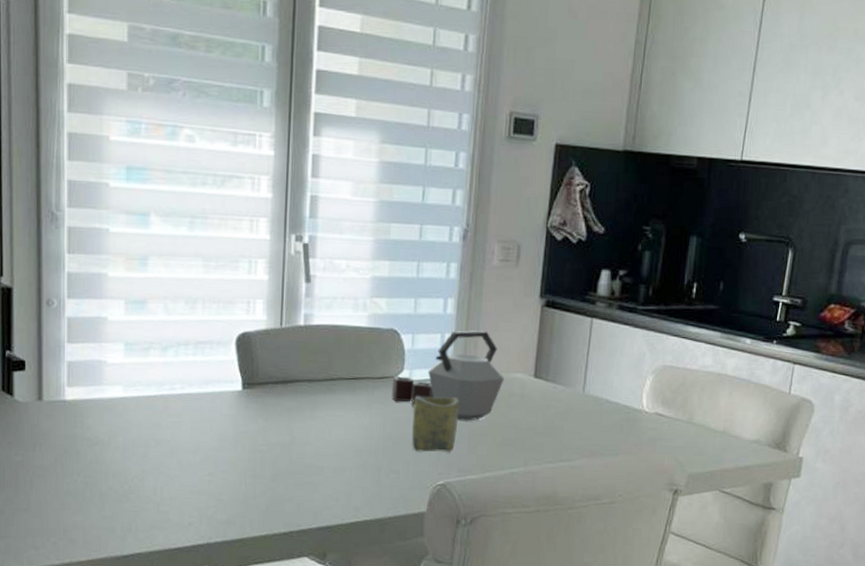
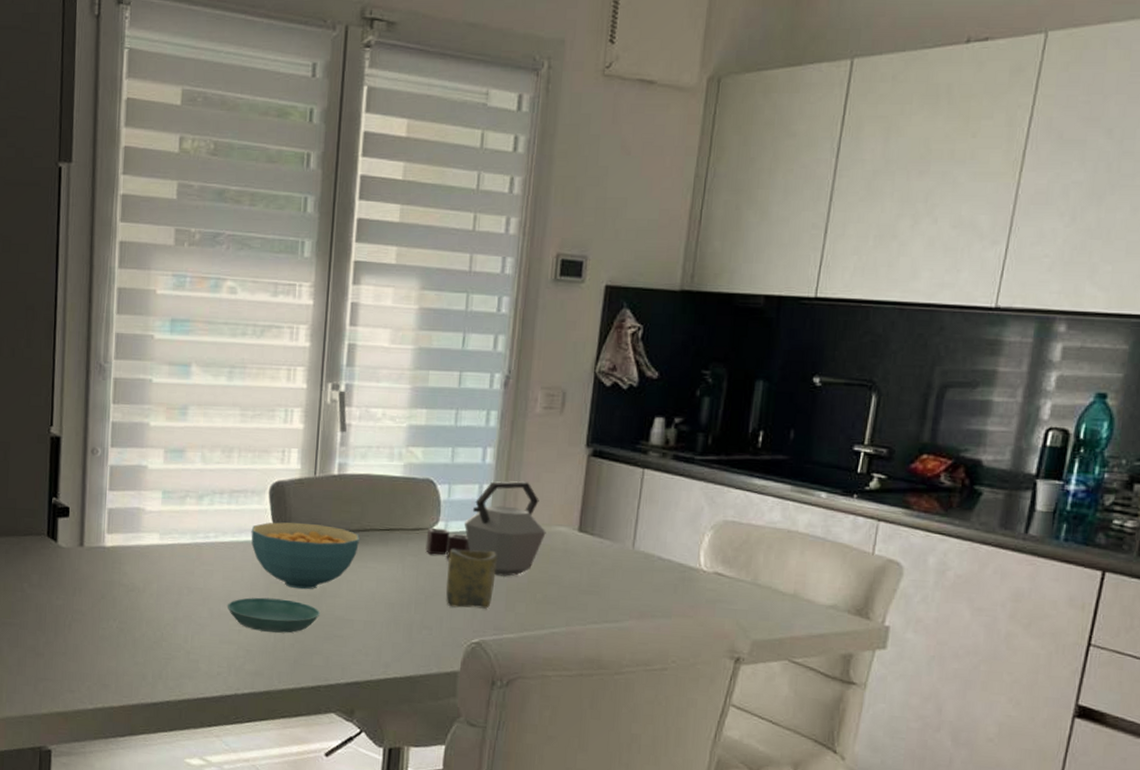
saucer: none [196,447,291,482] -> present [227,597,321,633]
cereal bowl: none [218,372,327,439] -> present [251,522,359,590]

